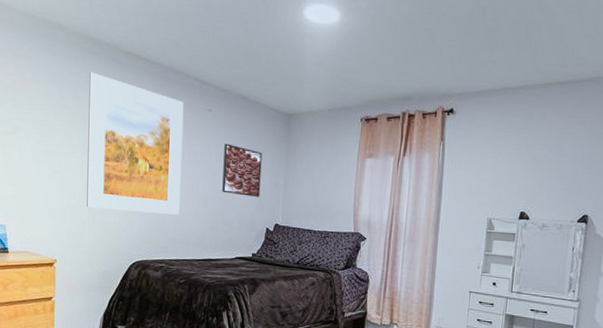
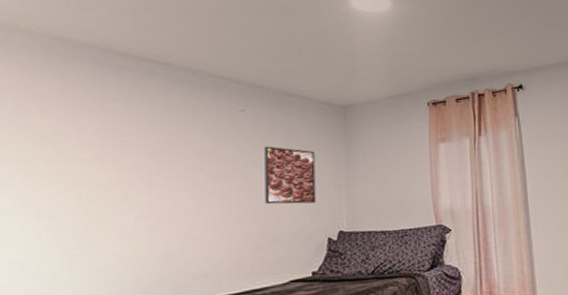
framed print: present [87,72,184,215] -> none [59,79,207,253]

